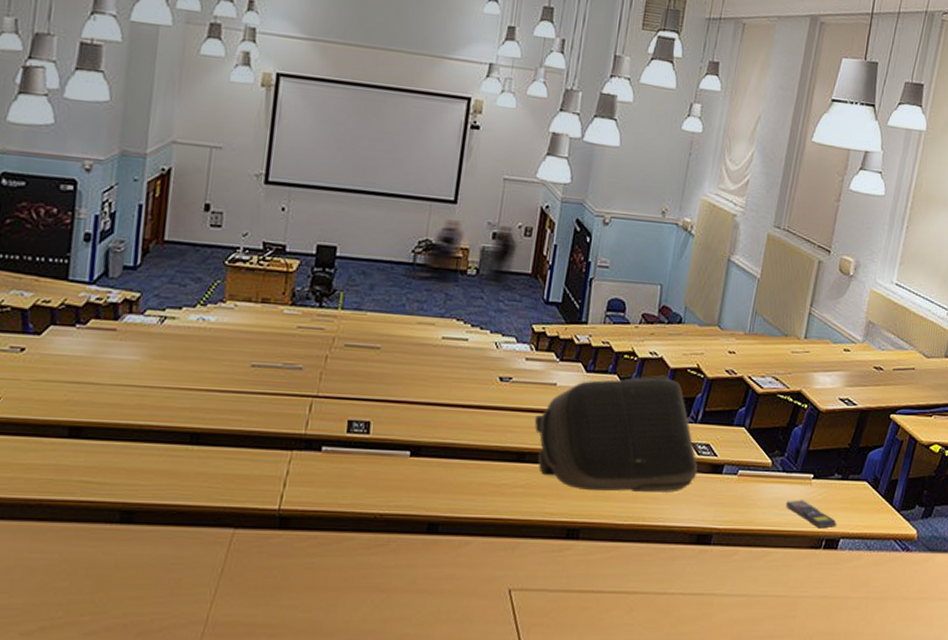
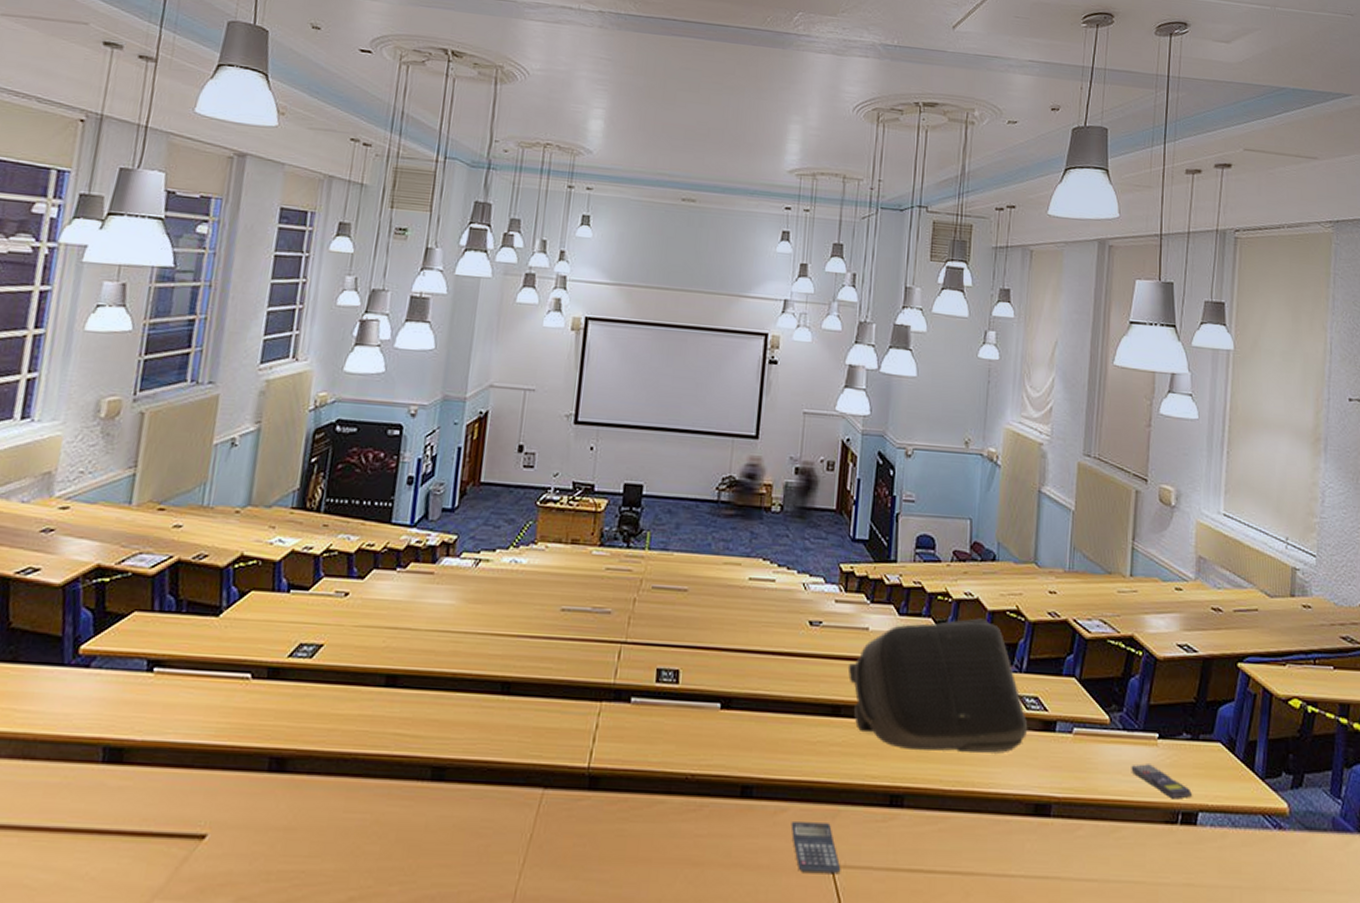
calculator: none [473,553,518,595] -> present [791,822,841,873]

